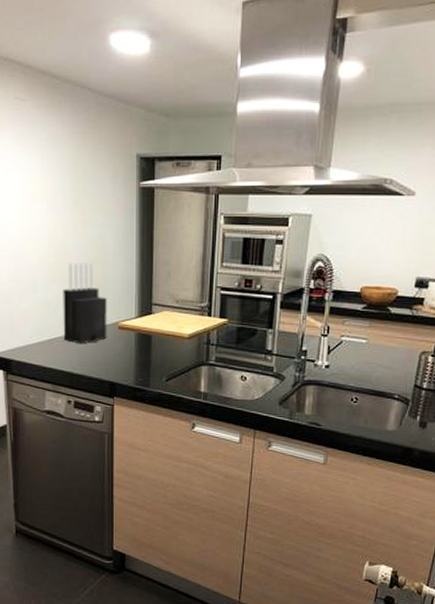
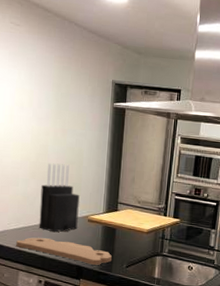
cutting board: none [40,351,148,380] -> present [16,237,112,265]

